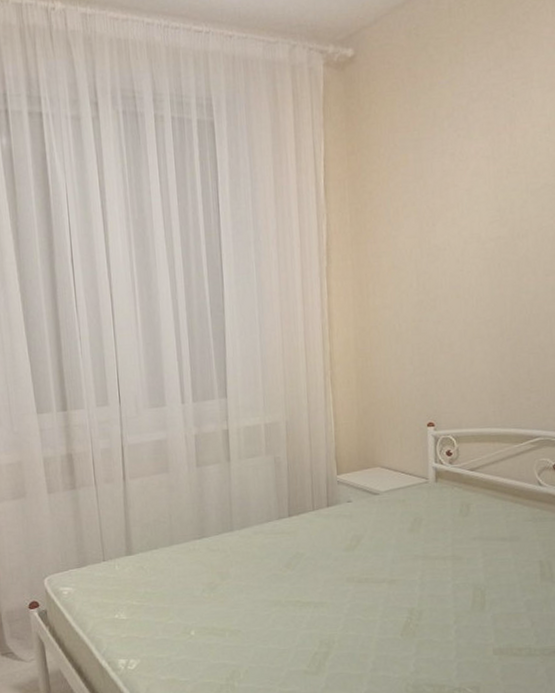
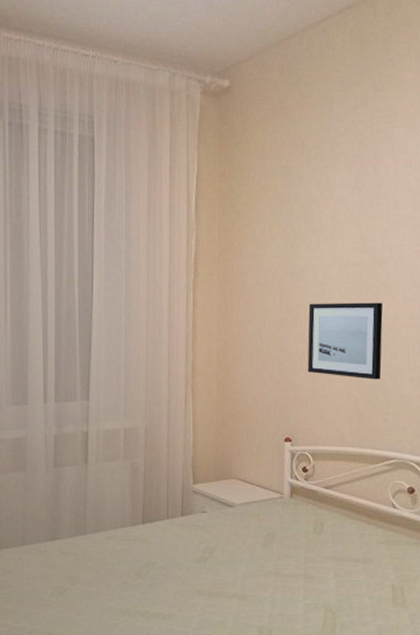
wall art: none [446,277,524,359] -> present [307,302,383,380]

